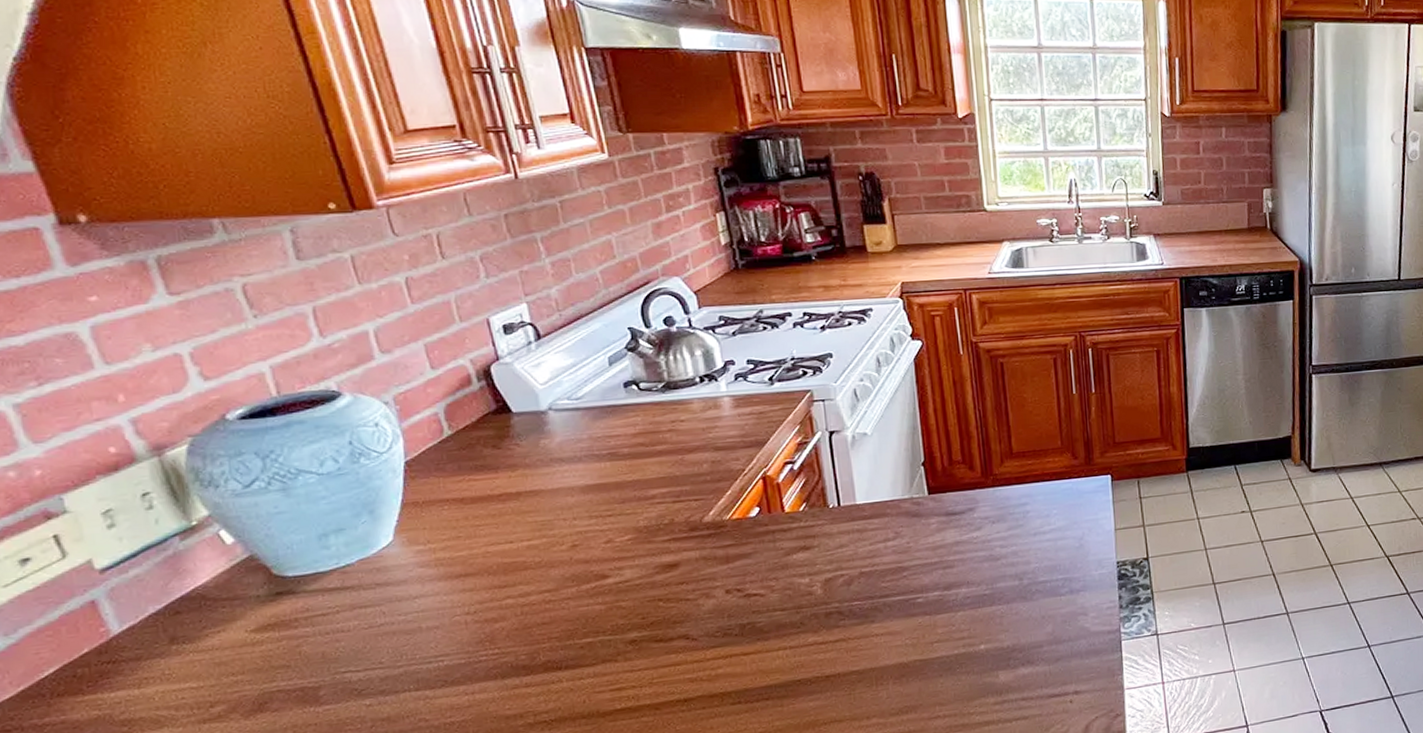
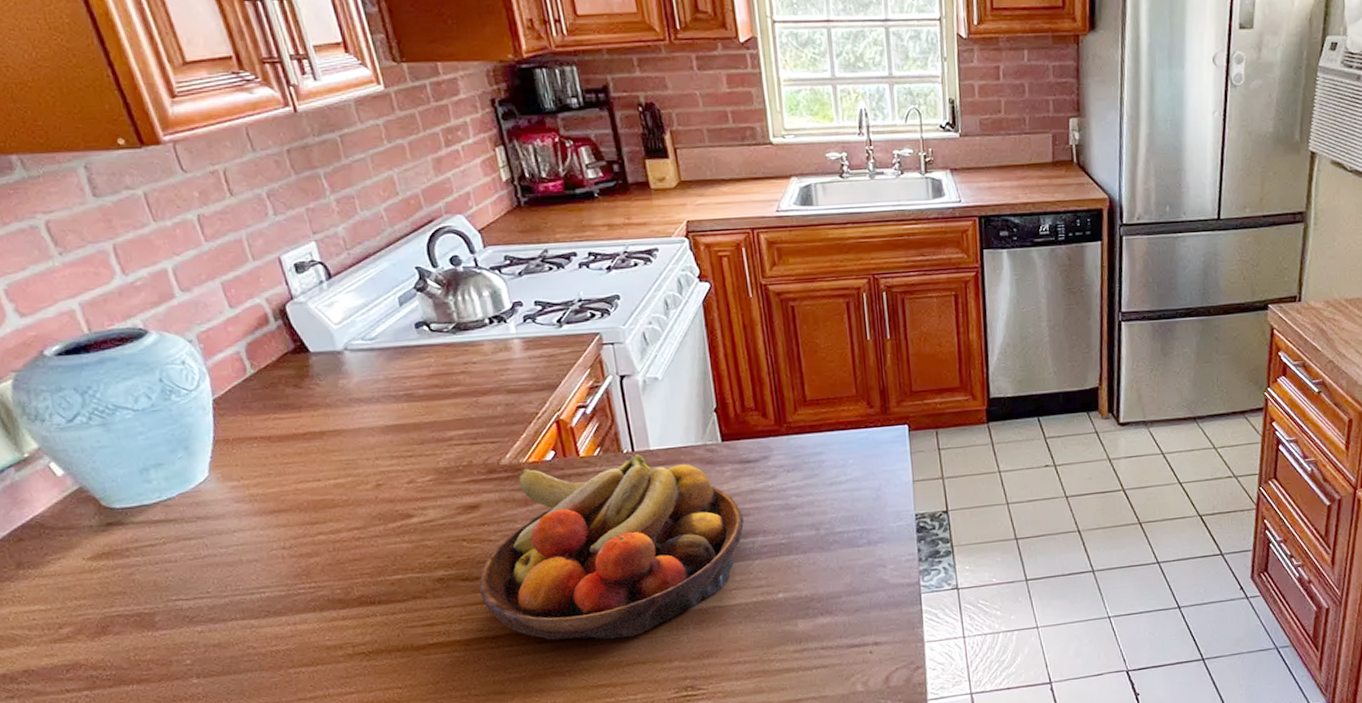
fruit bowl: none [673,508,949,701] -> present [479,453,745,640]

